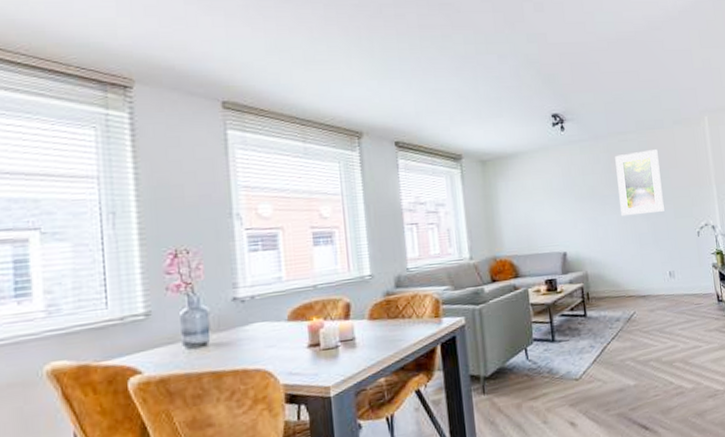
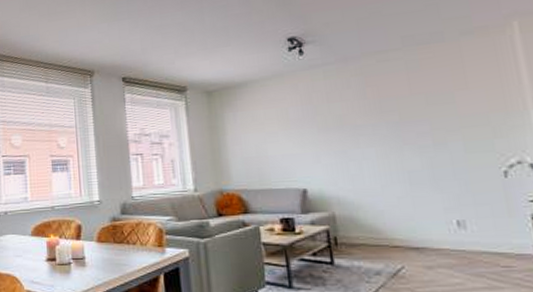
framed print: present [615,149,664,217] -> none [371,68,448,150]

